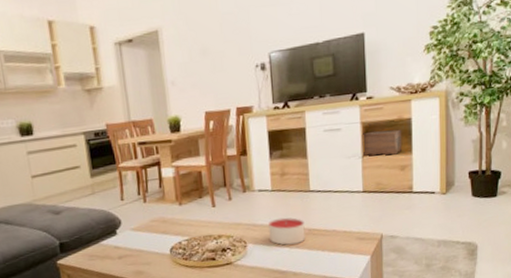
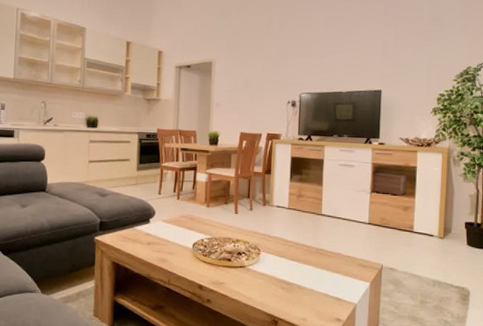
candle: present [268,217,306,246] -> none [281,233,314,260]

